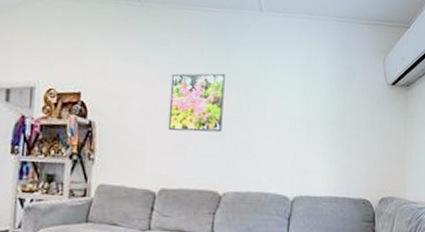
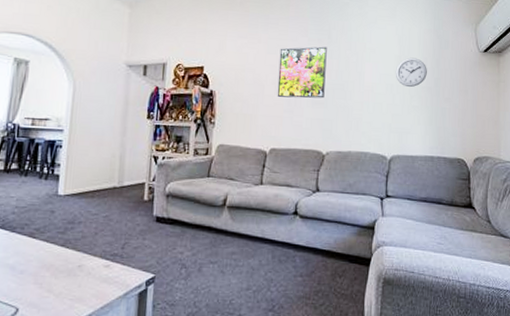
wall clock: none [299,88,333,121] -> present [395,57,427,87]

